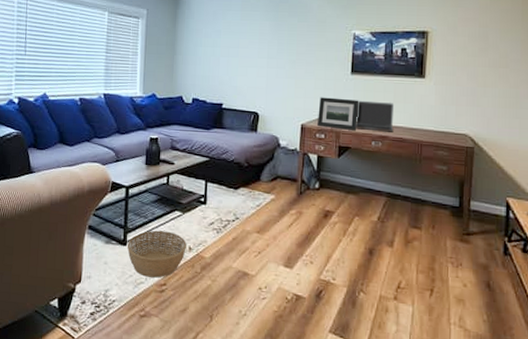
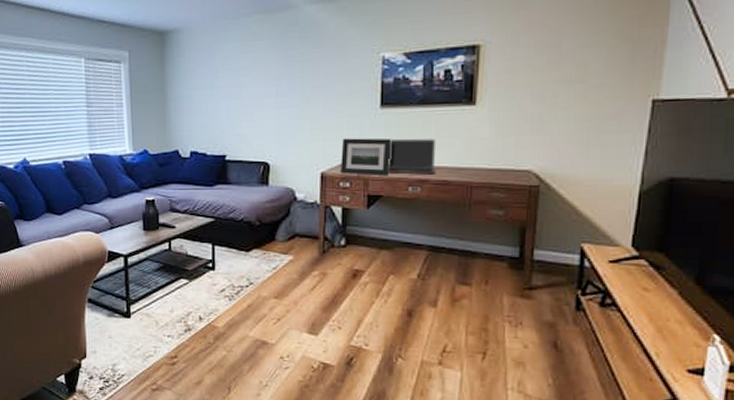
basket: present [127,230,186,278] -> none [131,300,196,350]

